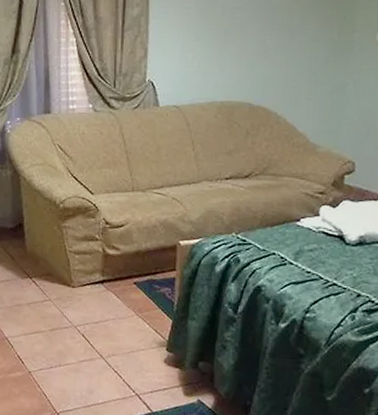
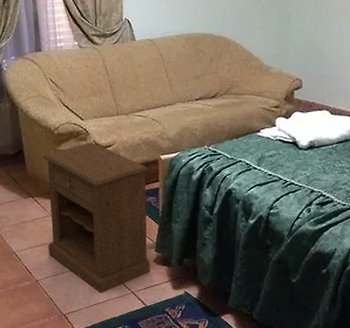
nightstand: none [44,220,164,393] -> present [42,142,150,294]

